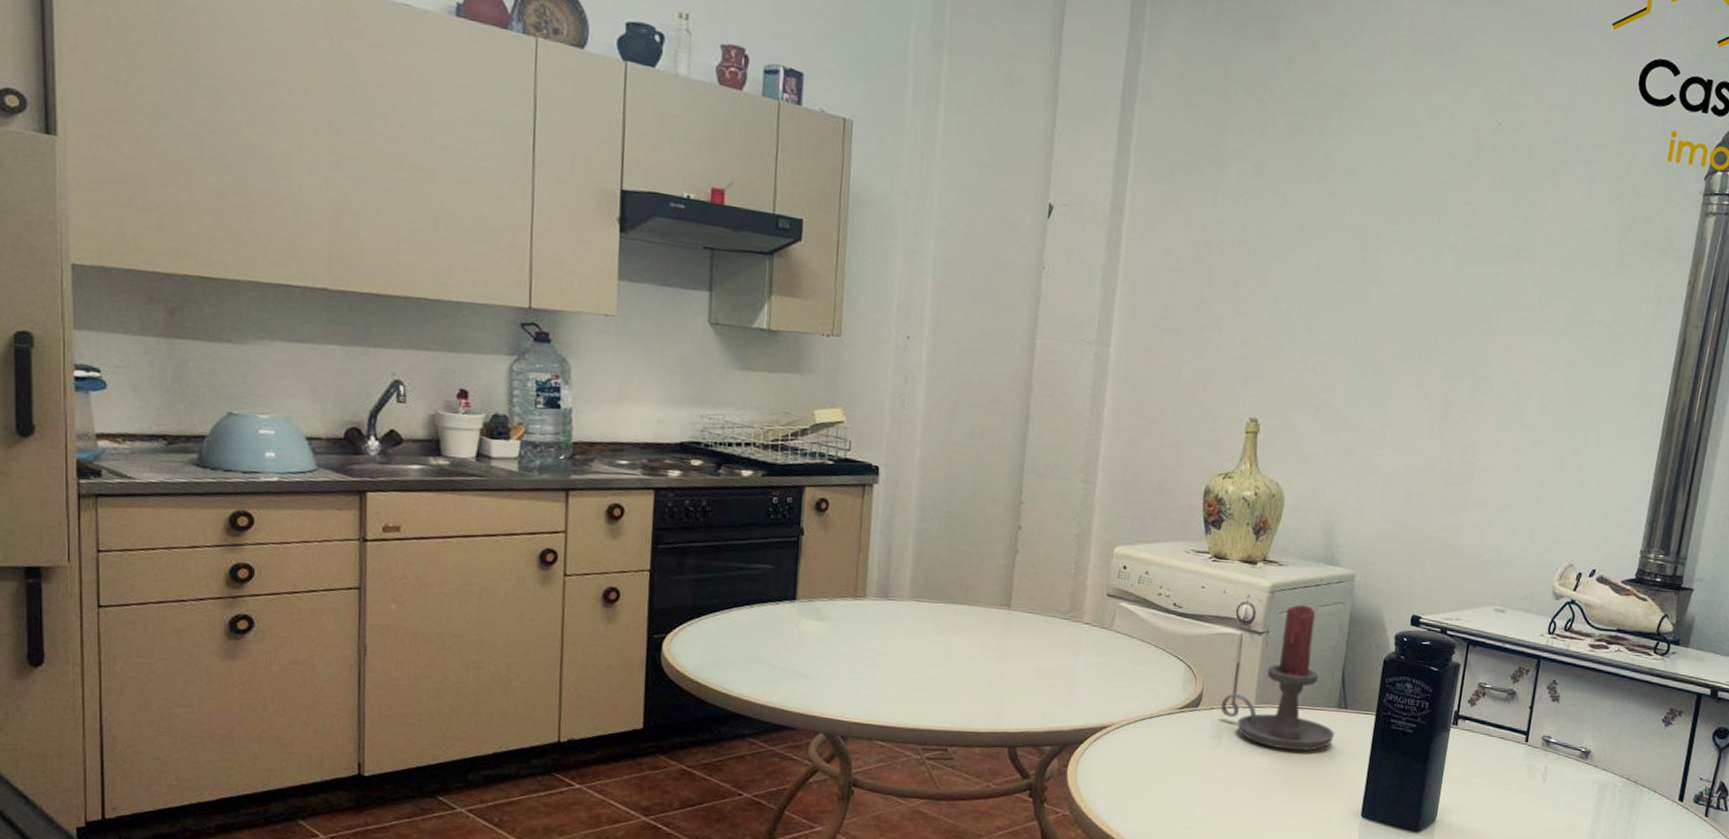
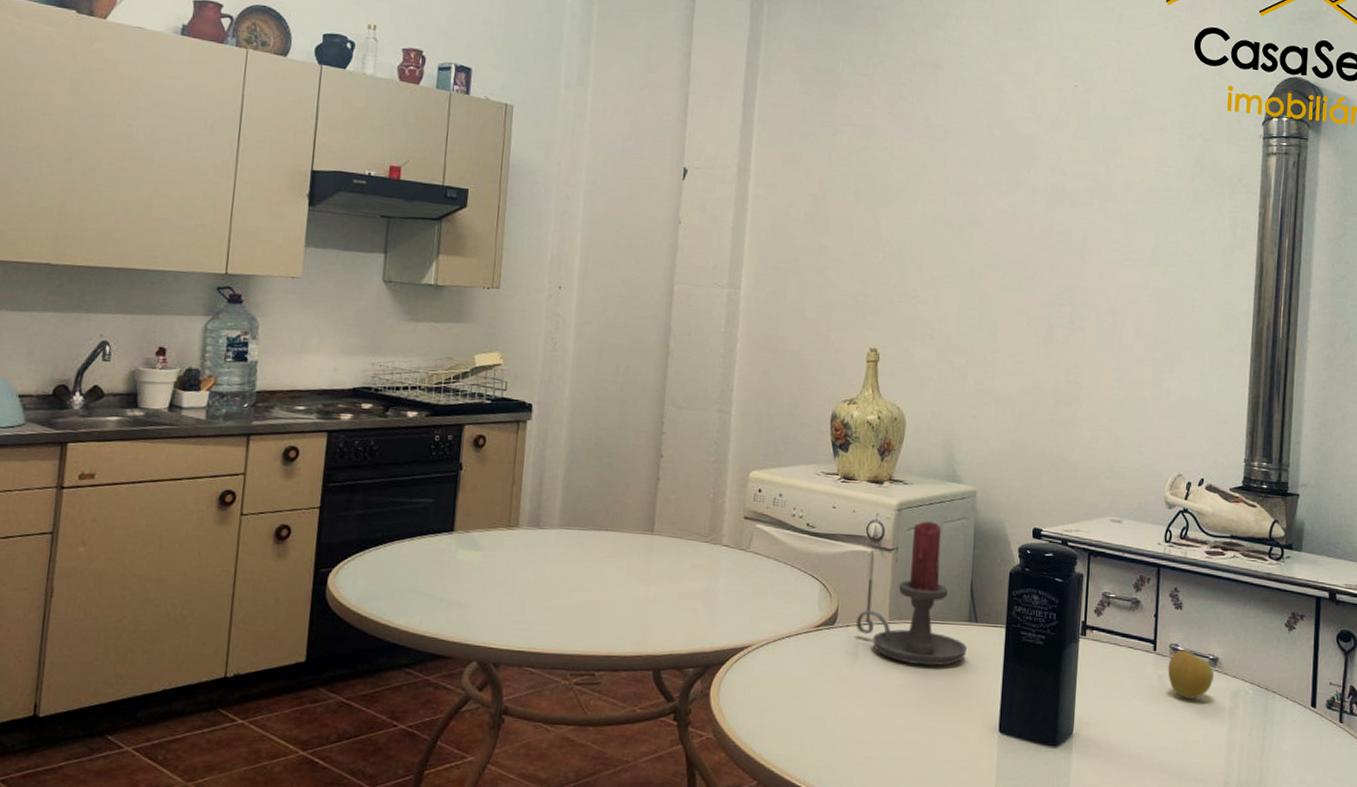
apple: none [1537,742,1585,791] -> present [1167,650,1214,700]

